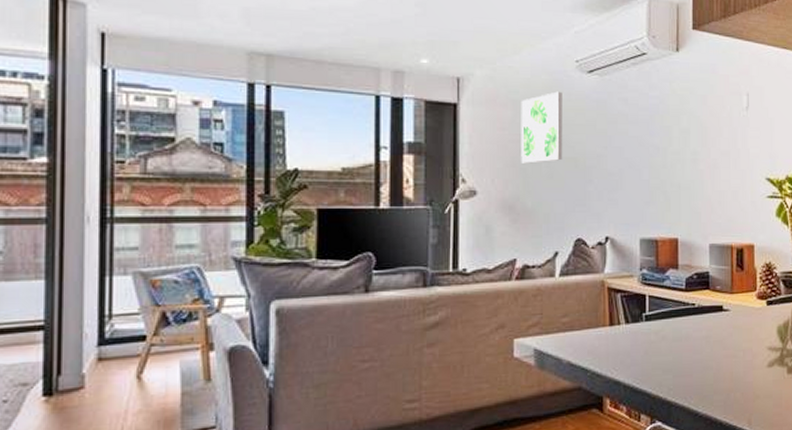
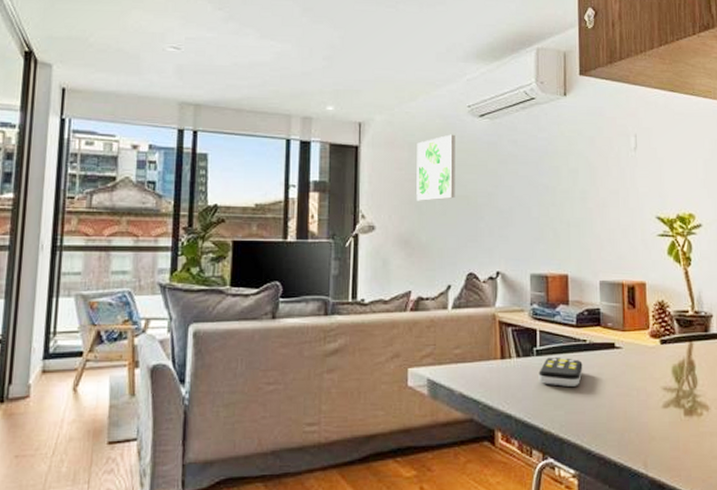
remote control: none [647,321,691,351] -> present [538,356,583,387]

